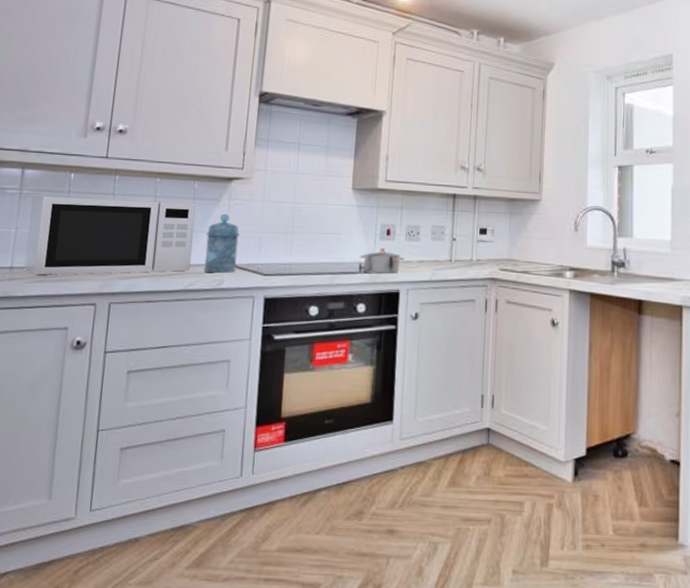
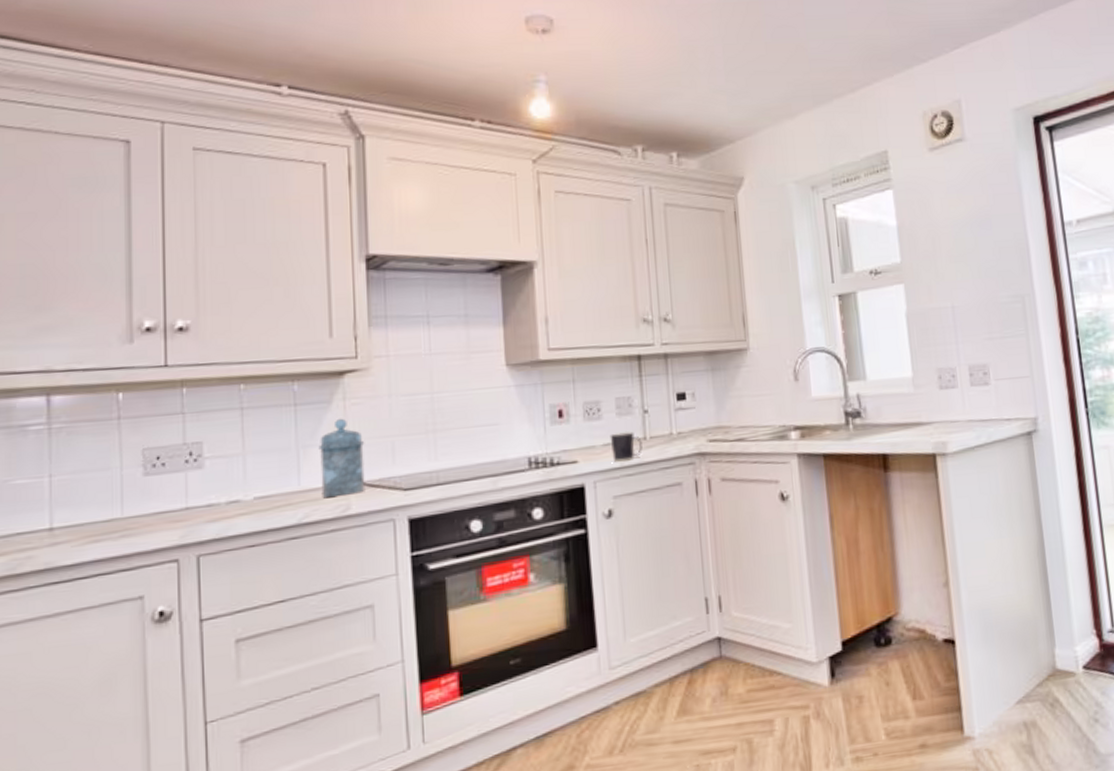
microwave: present [24,195,197,276] -> none [66,410,303,535]
cooking pot: present [359,248,405,275] -> none [526,434,587,470]
mug: none [423,253,448,278] -> present [610,431,643,463]

